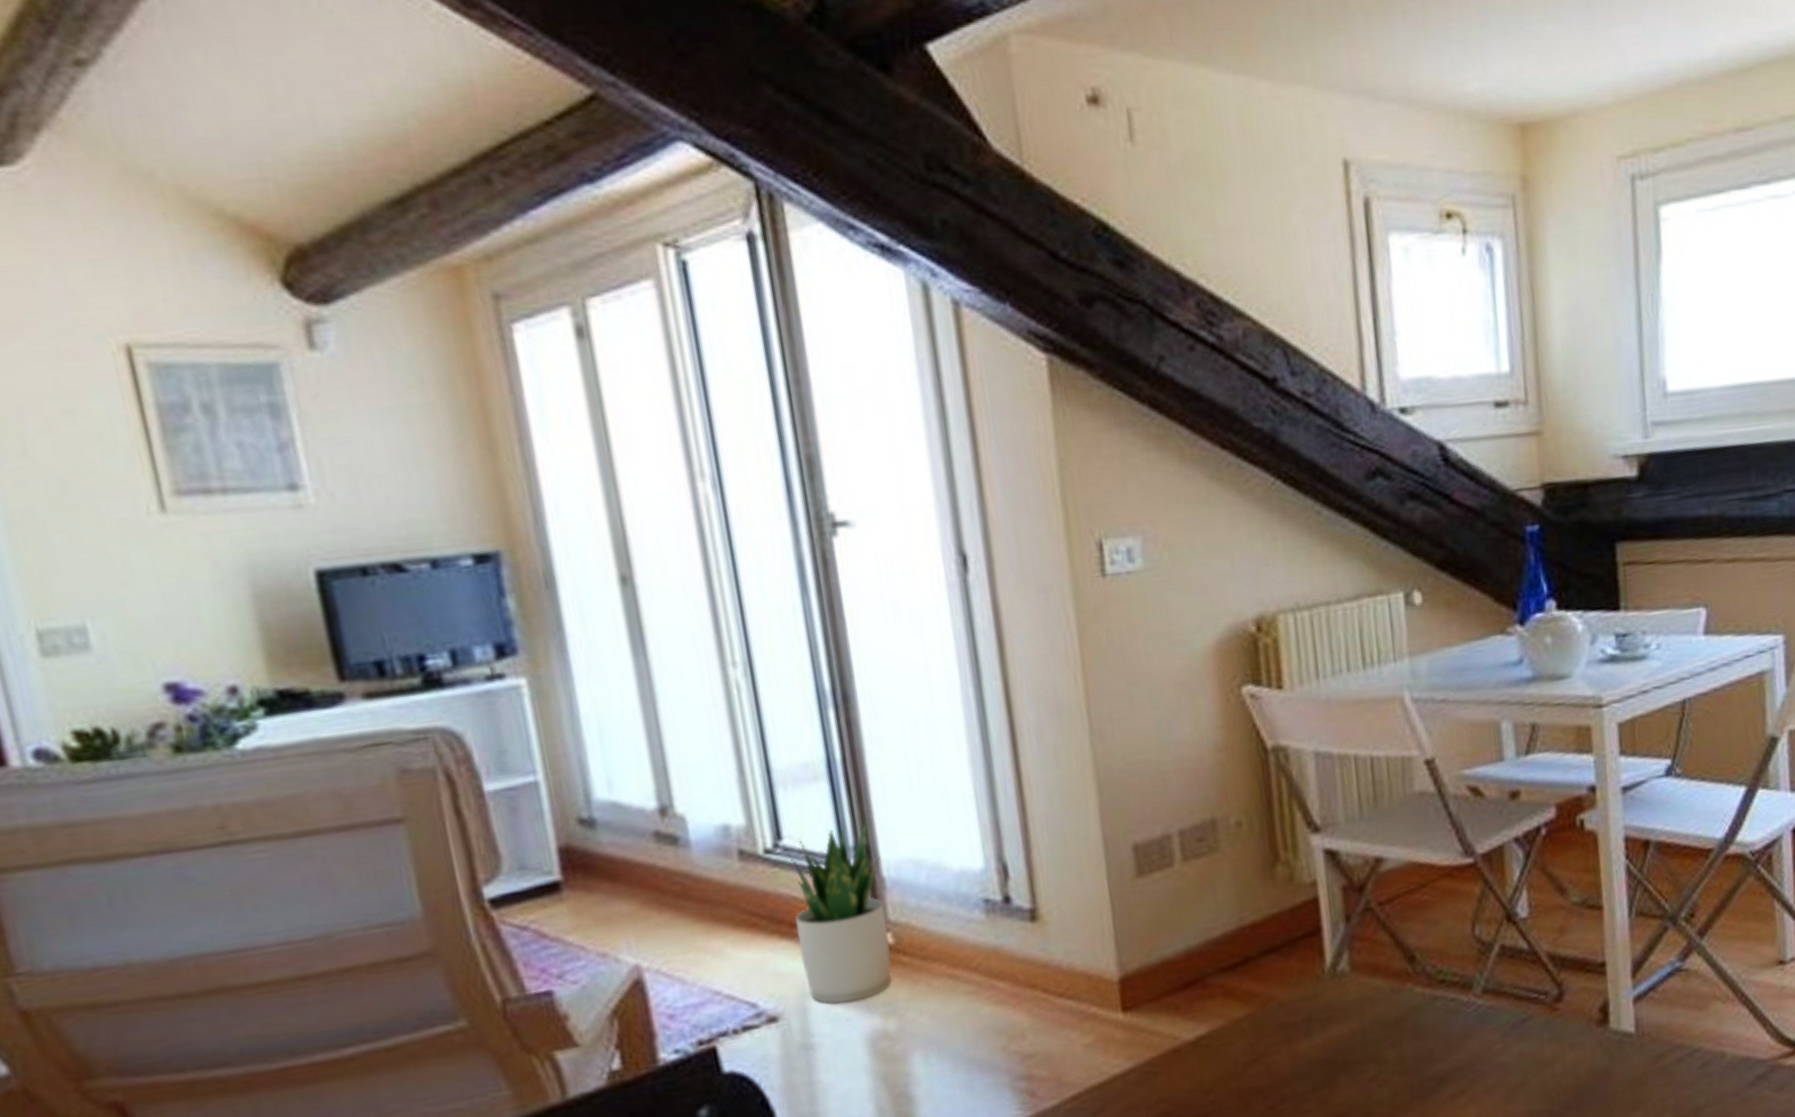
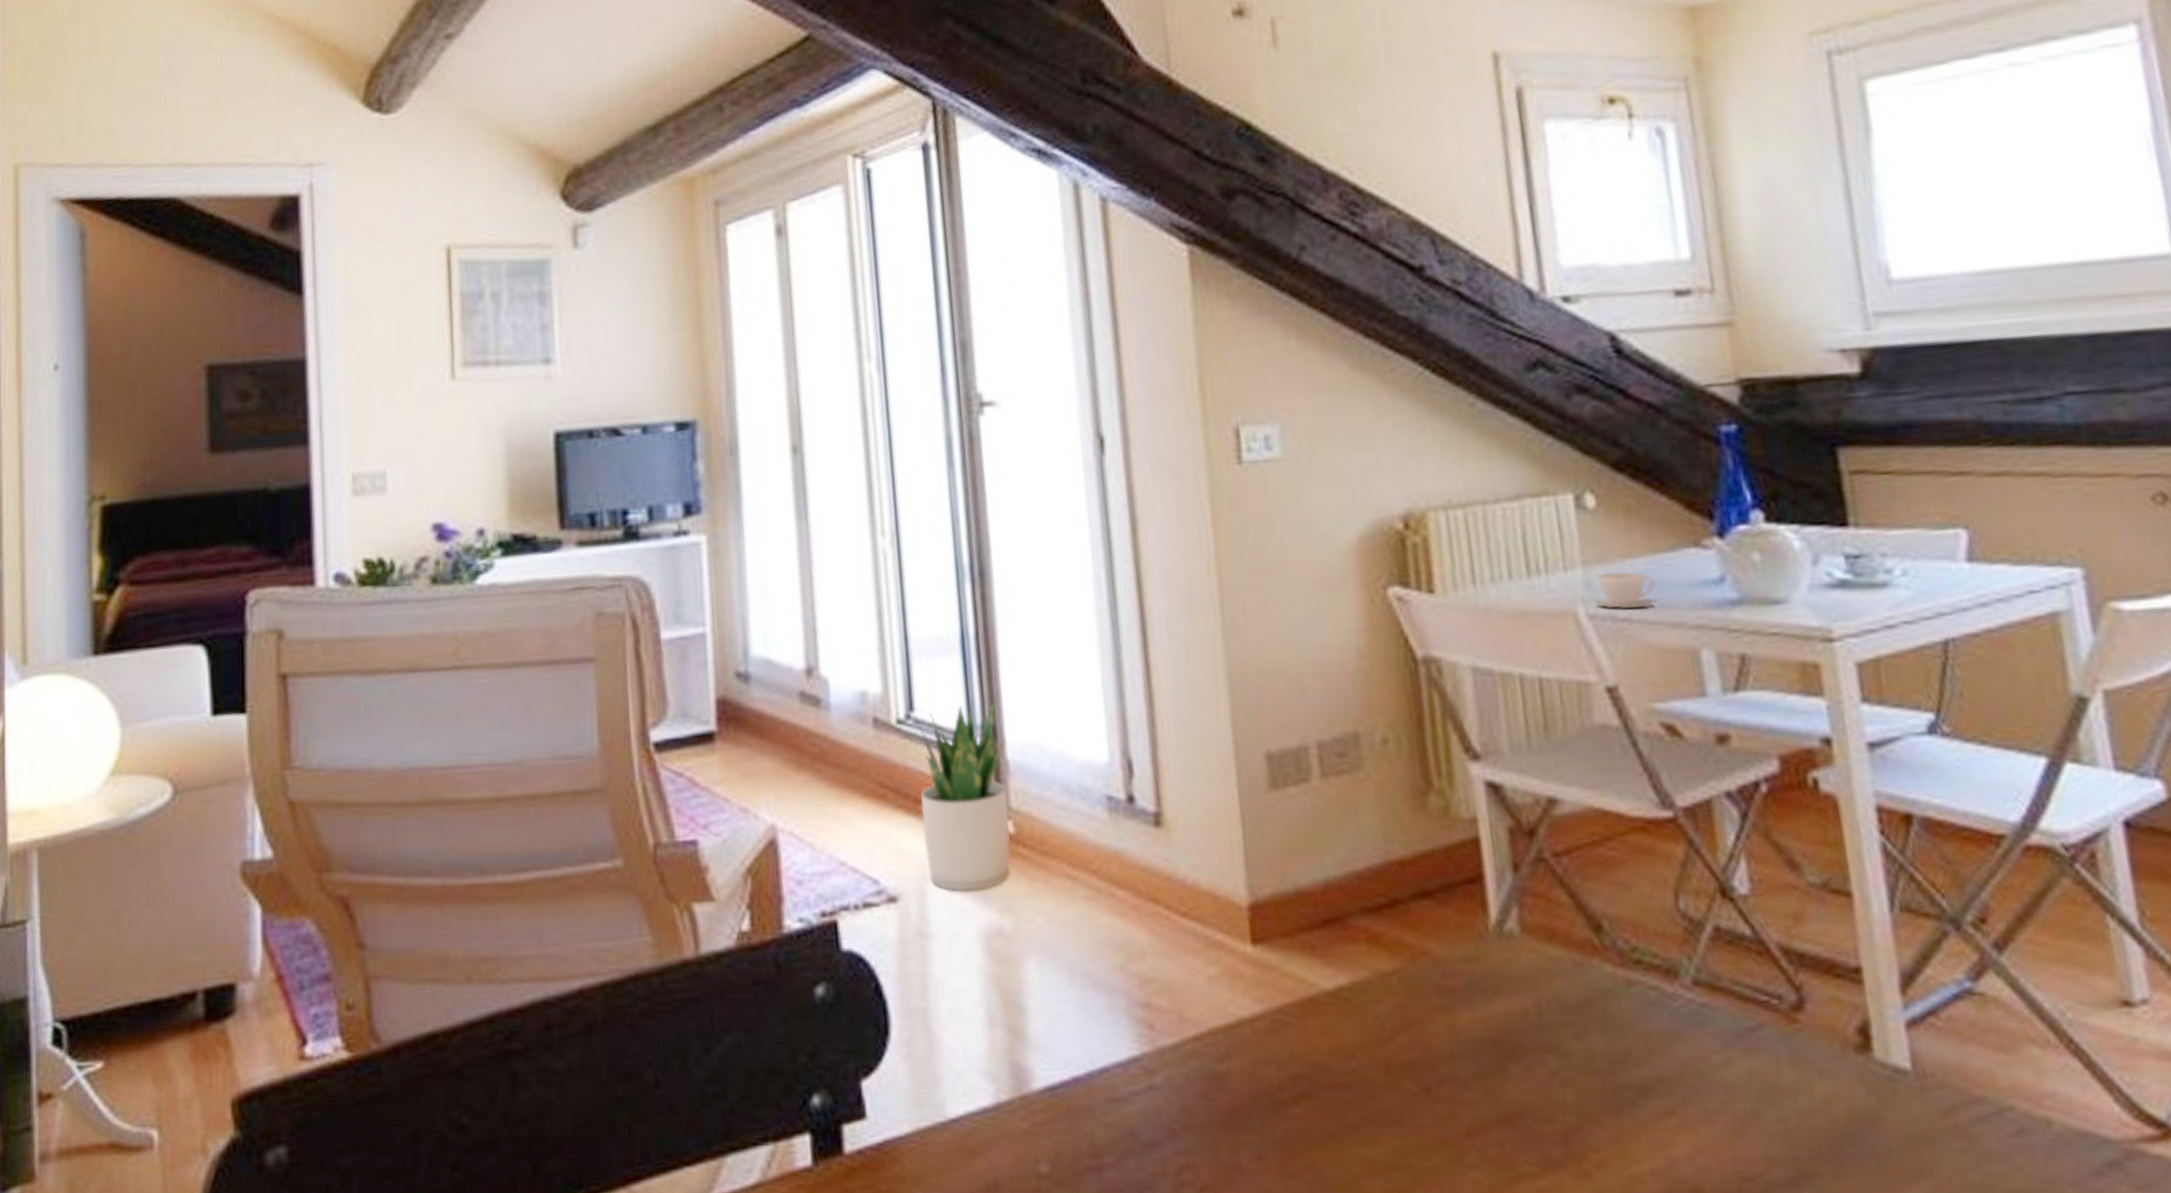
teacup: none [1418,659,1468,693] -> present [1595,572,1656,610]

